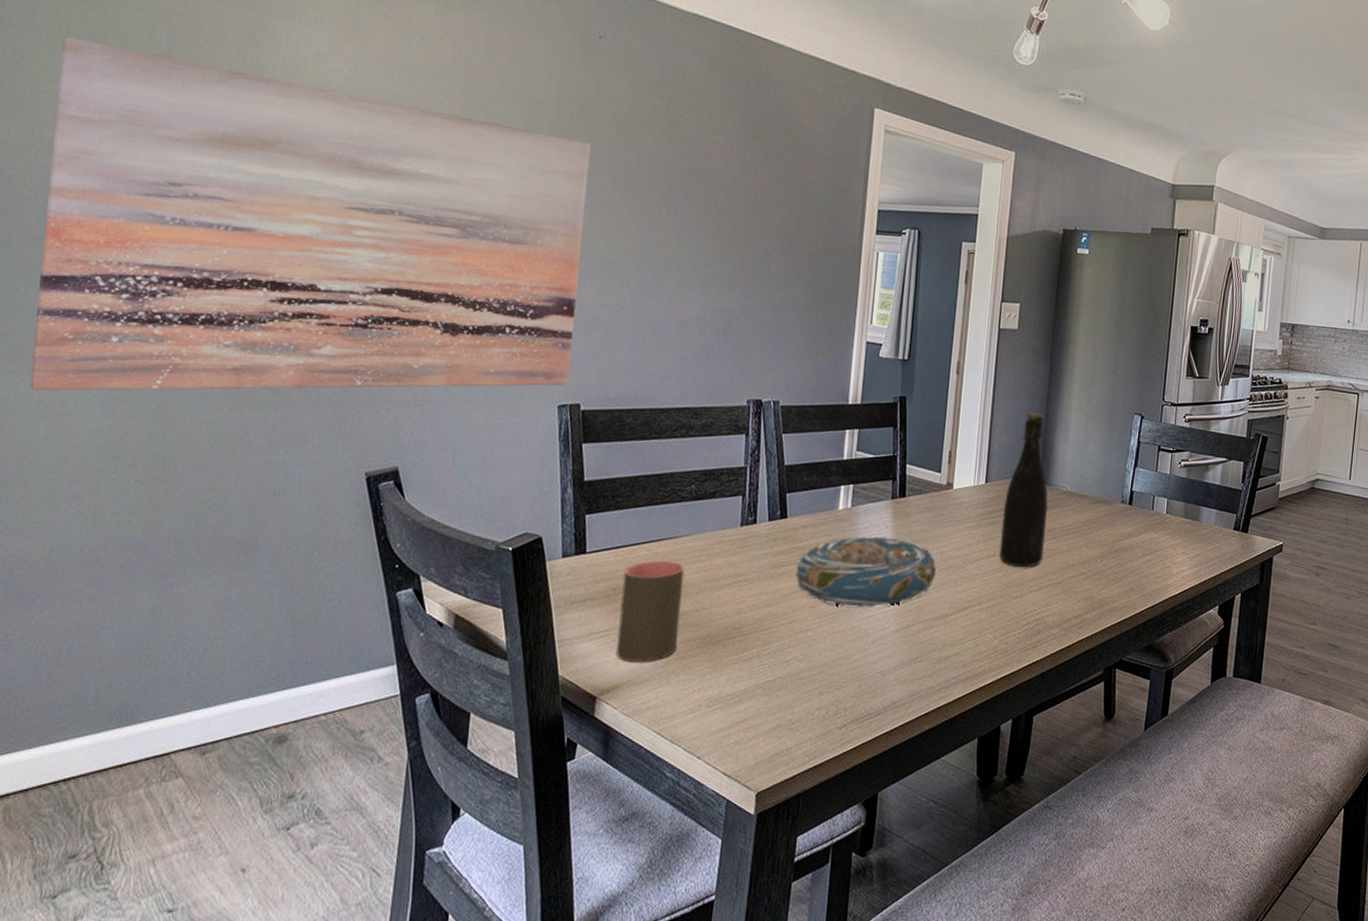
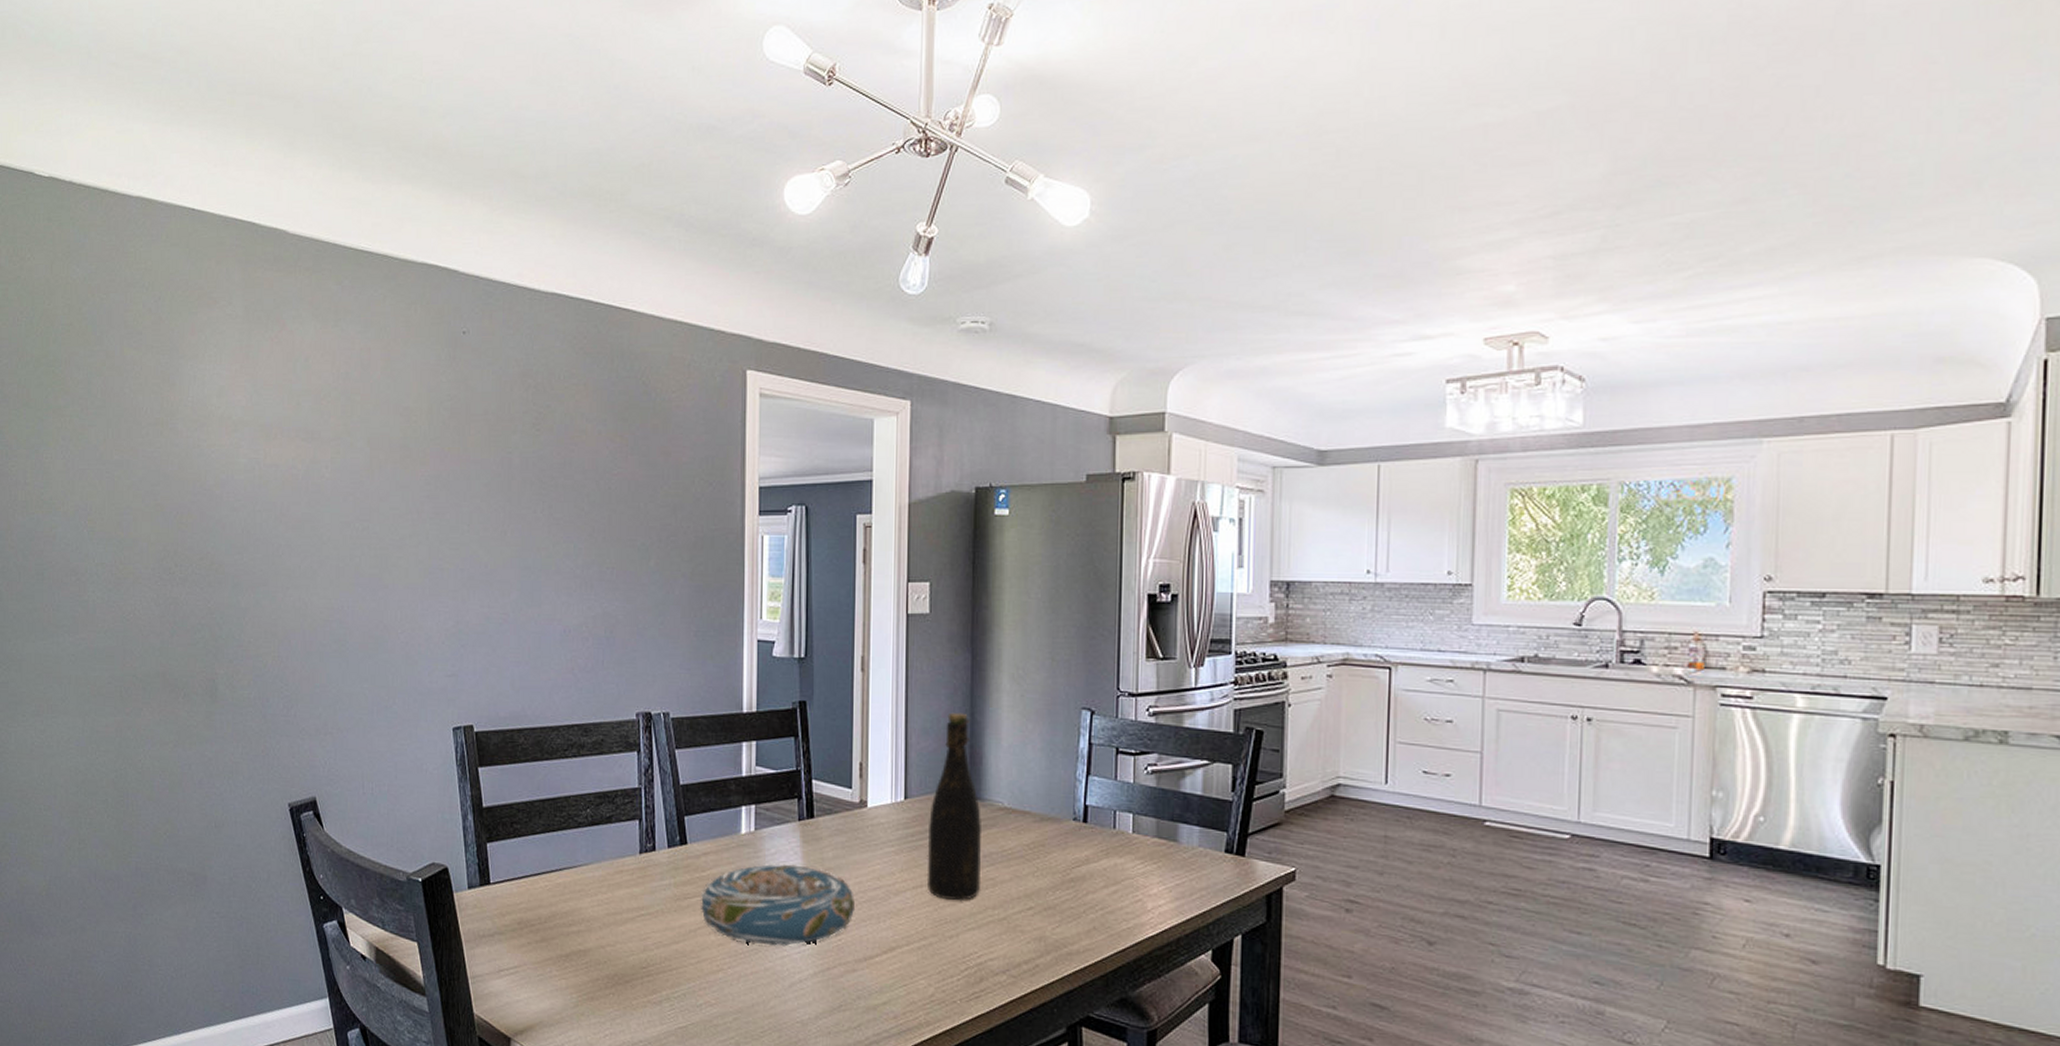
wall art: present [29,36,592,391] -> none [24,402,464,734]
cup: present [615,560,685,662] -> none [526,892,587,1002]

